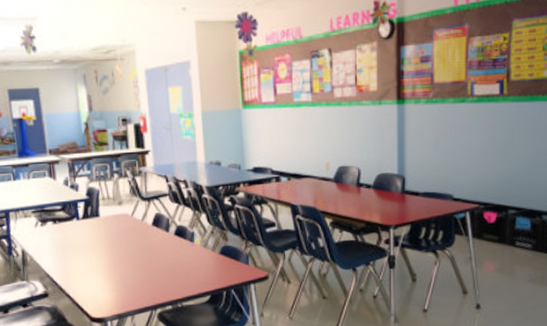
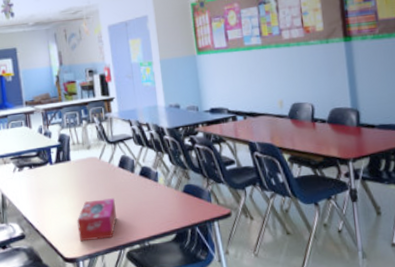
tissue box: none [105,257,148,302] -> present [76,197,117,242]

